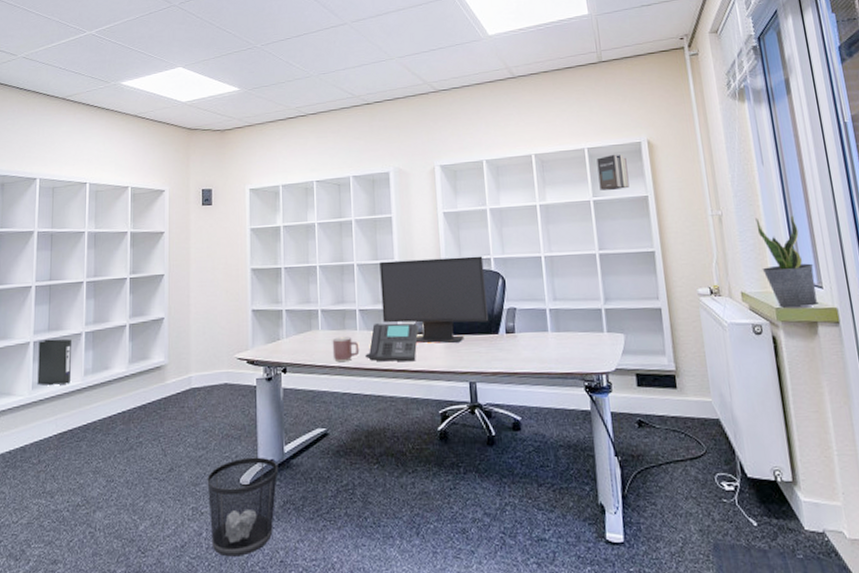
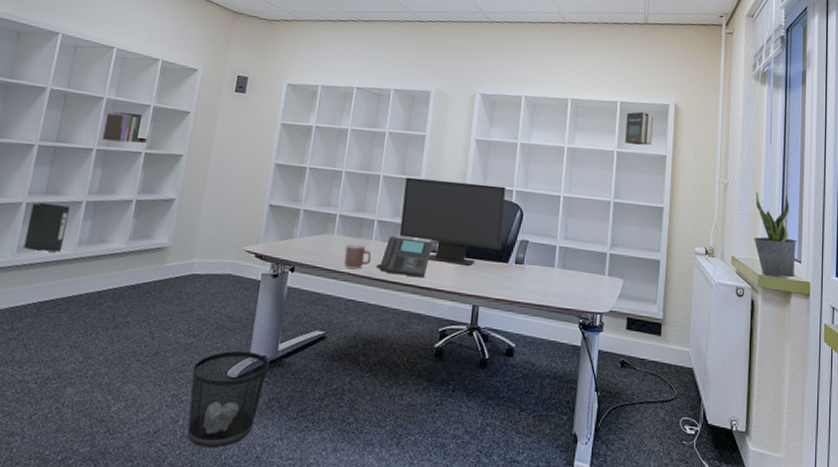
books: none [89,241,130,272] -> present [102,111,148,144]

